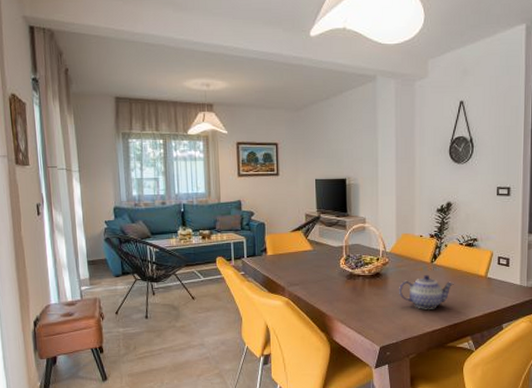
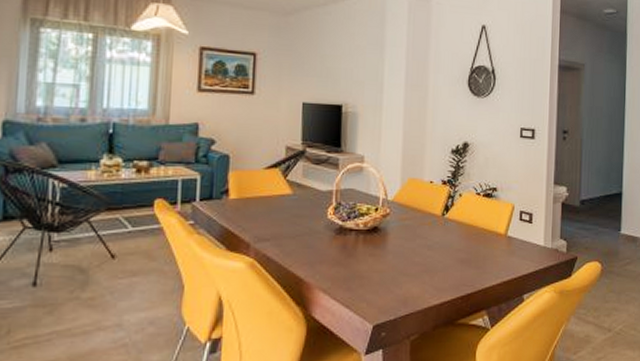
teapot: present [398,274,454,309] -> none [400,230,468,275]

